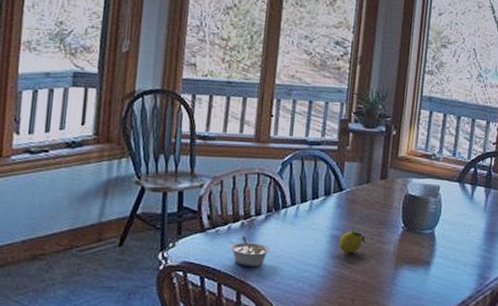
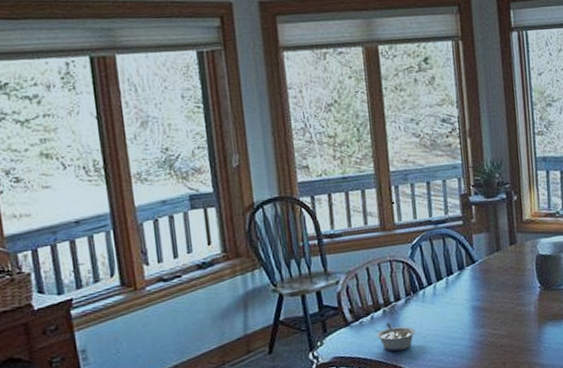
fruit: present [339,229,366,253] -> none [480,297,507,321]

